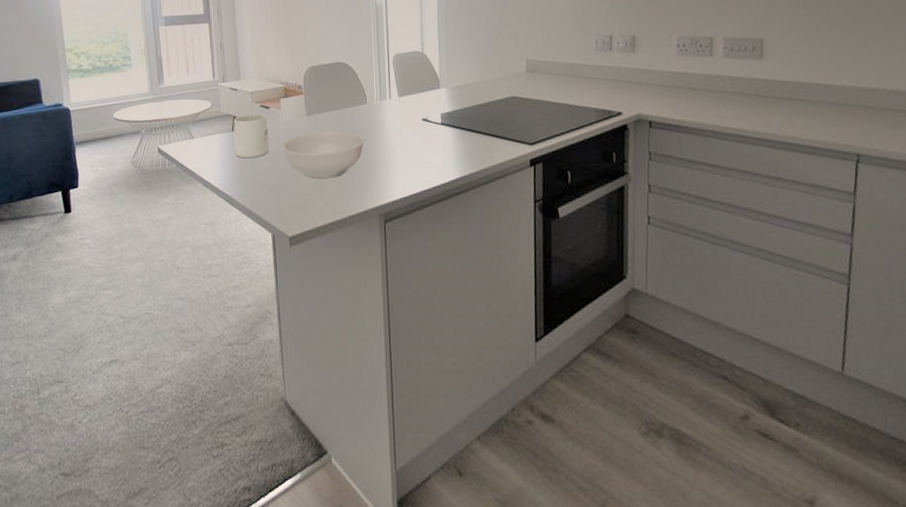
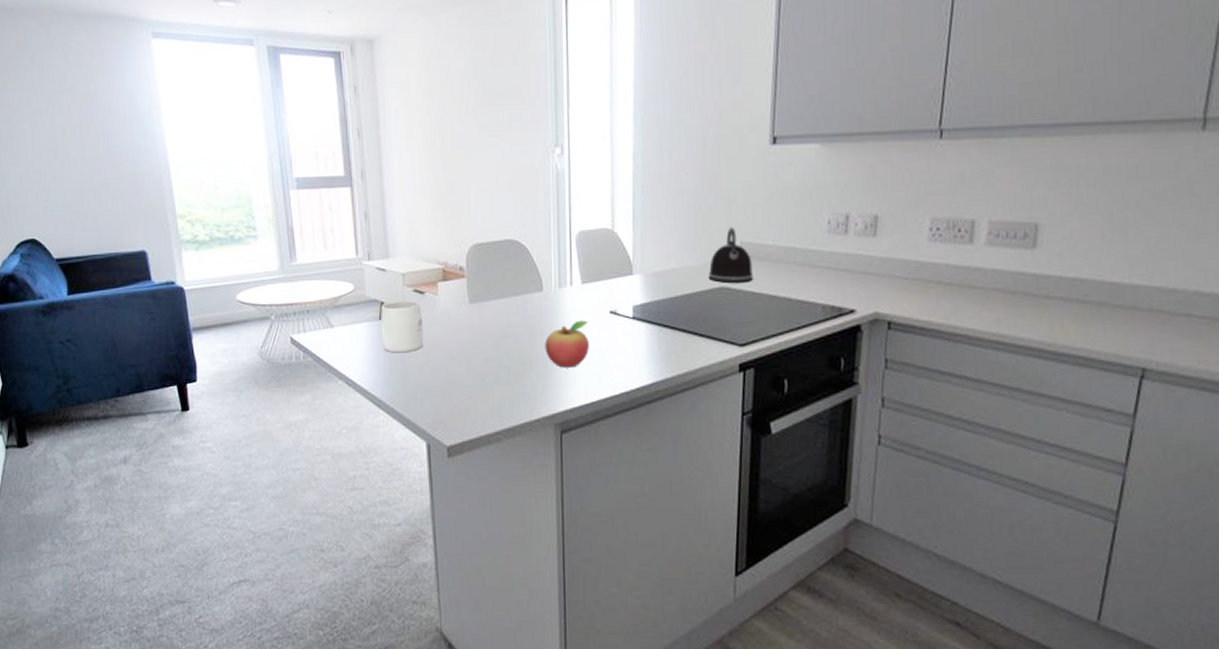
bowl: present [282,130,364,179] -> none [439,322,539,379]
fruit: none [369,127,406,167] -> present [545,320,589,368]
kettle: none [501,47,539,94] -> present [708,227,754,284]

